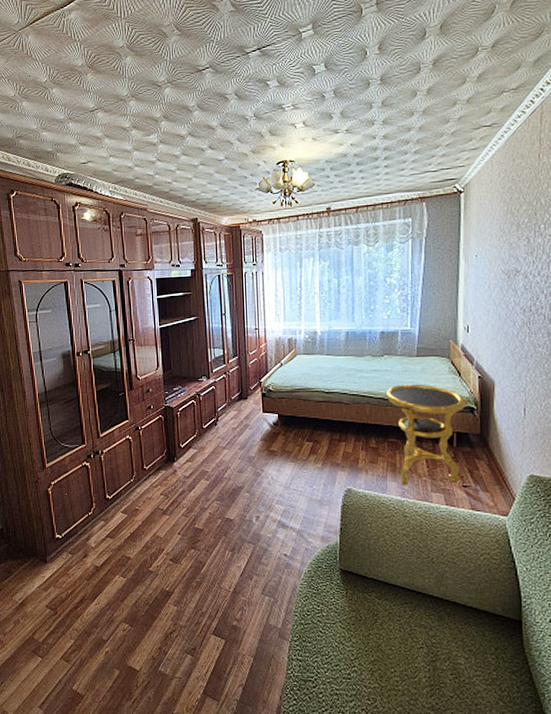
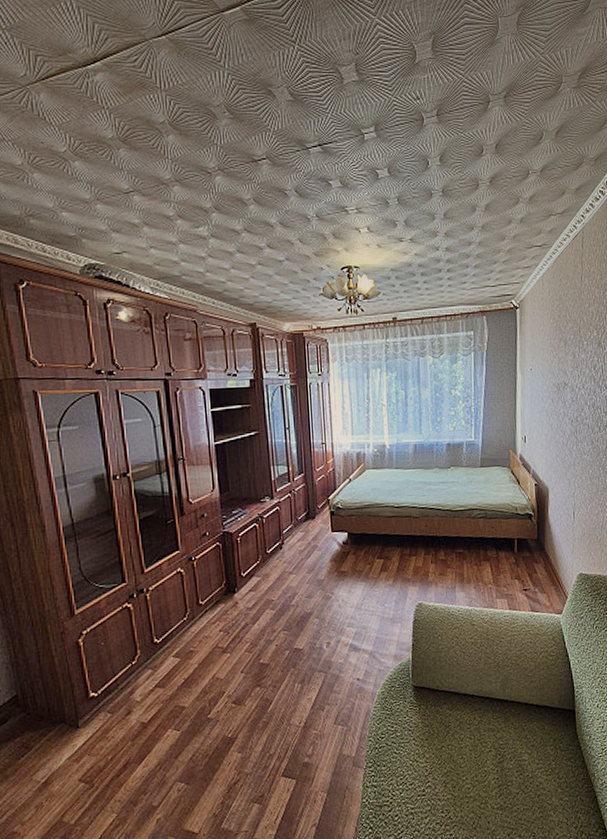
side table: present [385,384,466,485] -> none [452,494,525,594]

